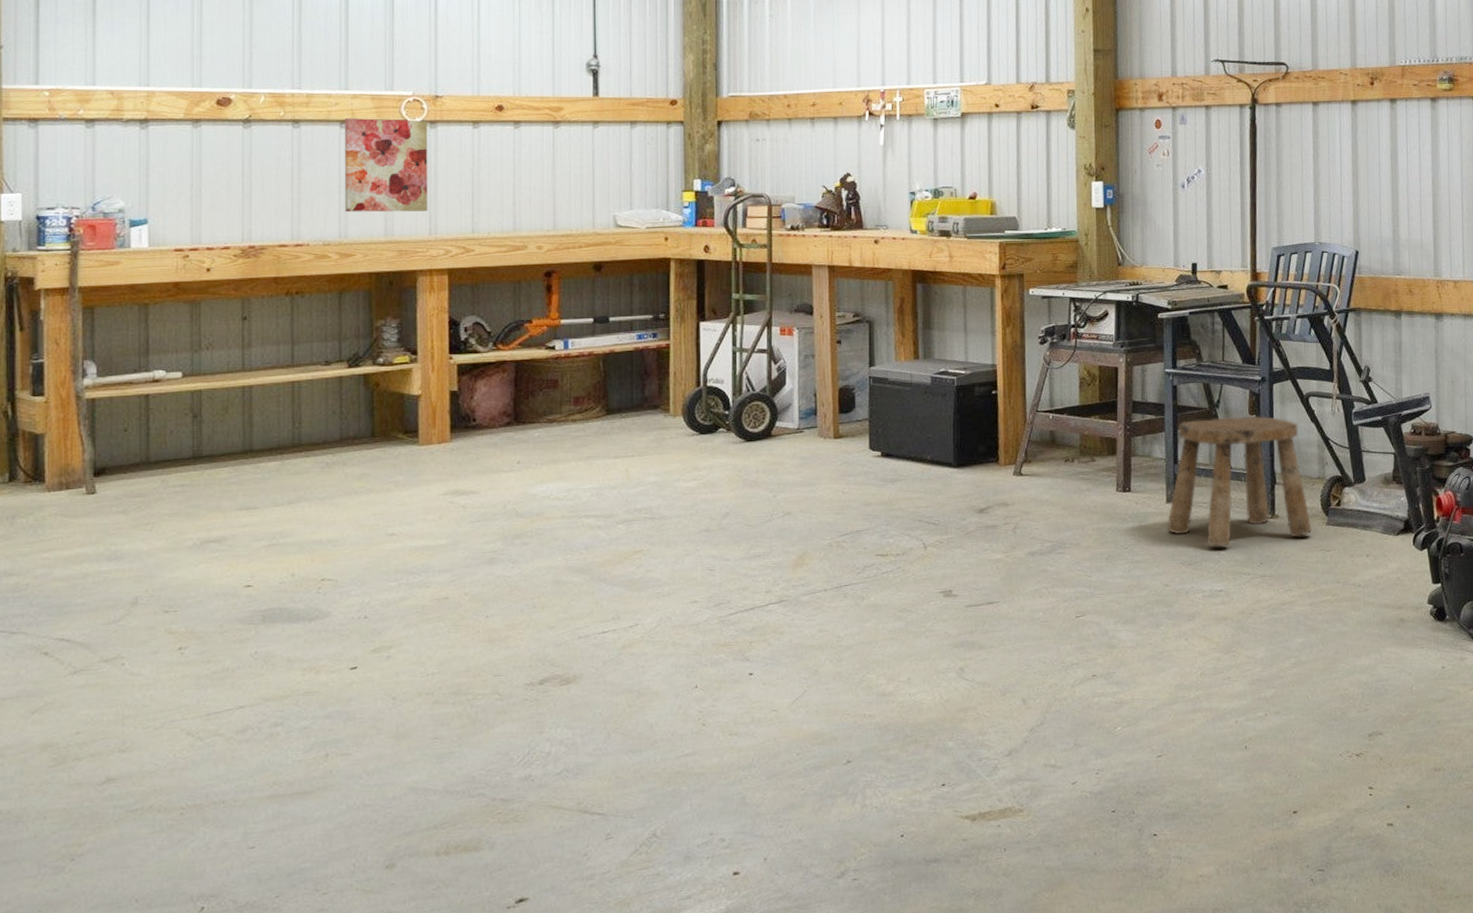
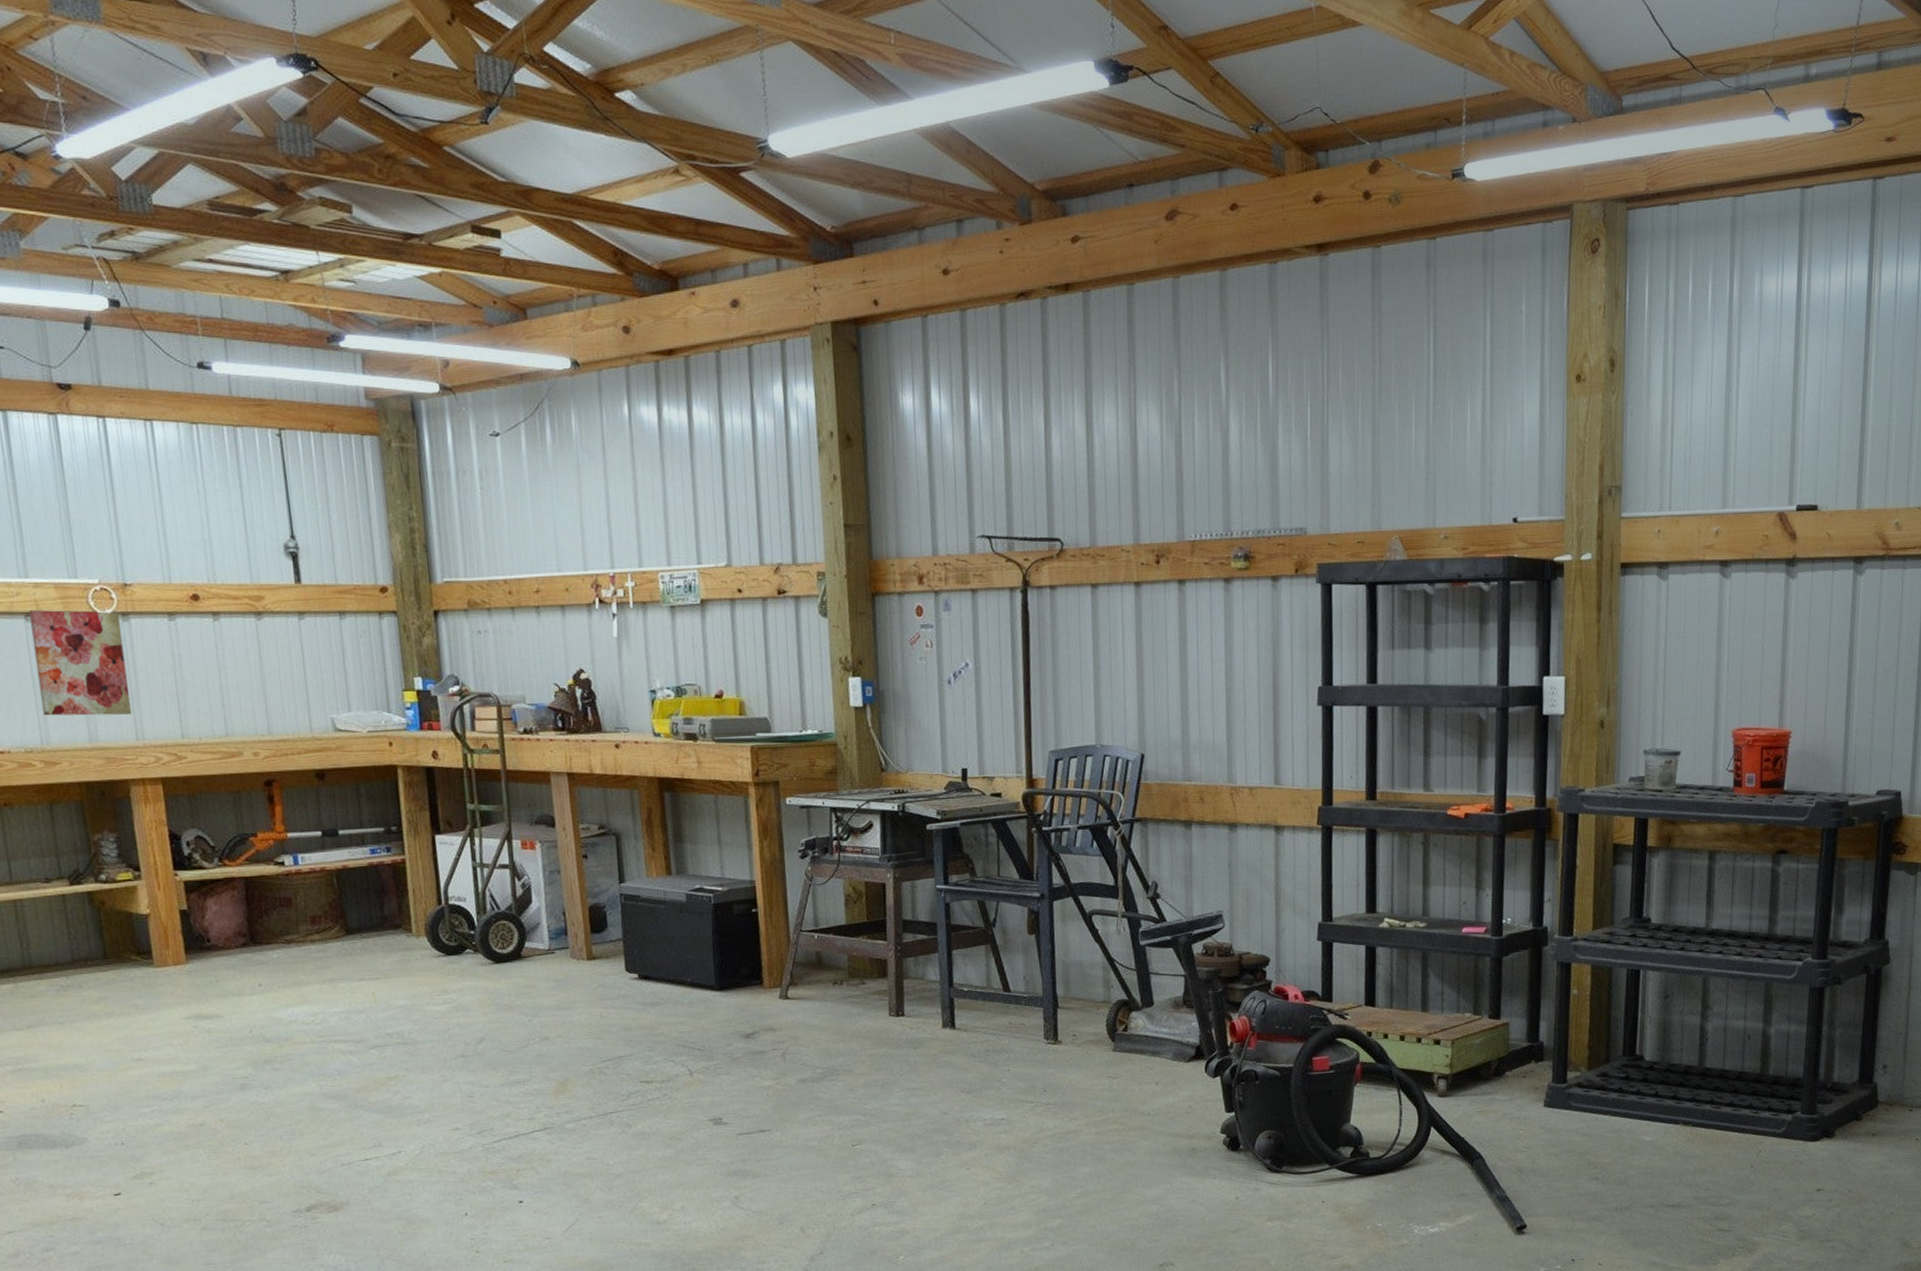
stool: present [1167,416,1312,547] -> none [944,936,1098,1074]

